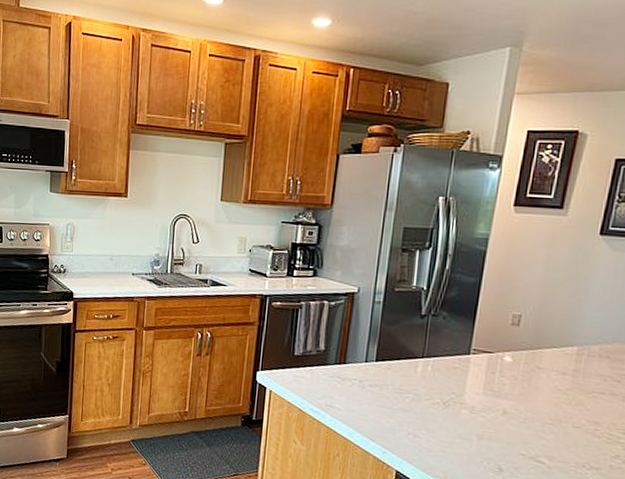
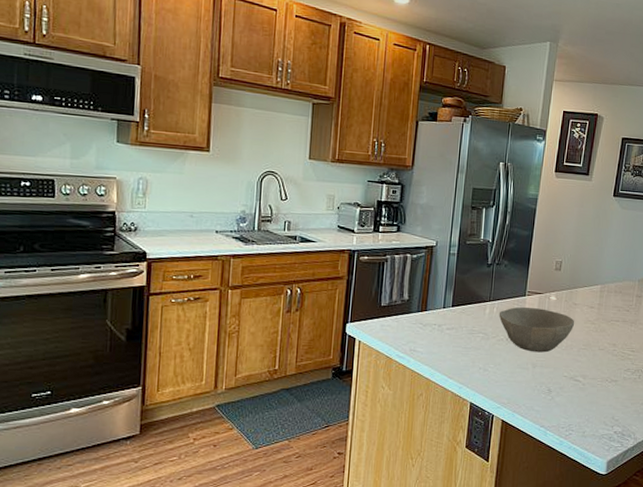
bowl: none [434,366,539,424] -> present [498,307,575,353]

